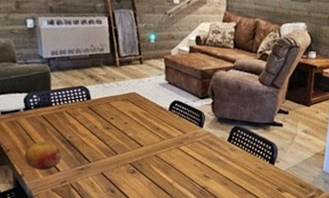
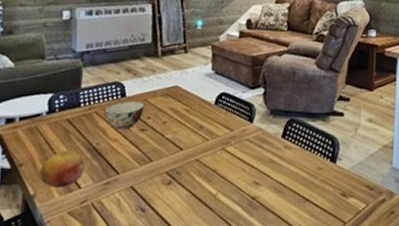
soup bowl: none [73,103,108,128] -> present [104,100,145,130]

